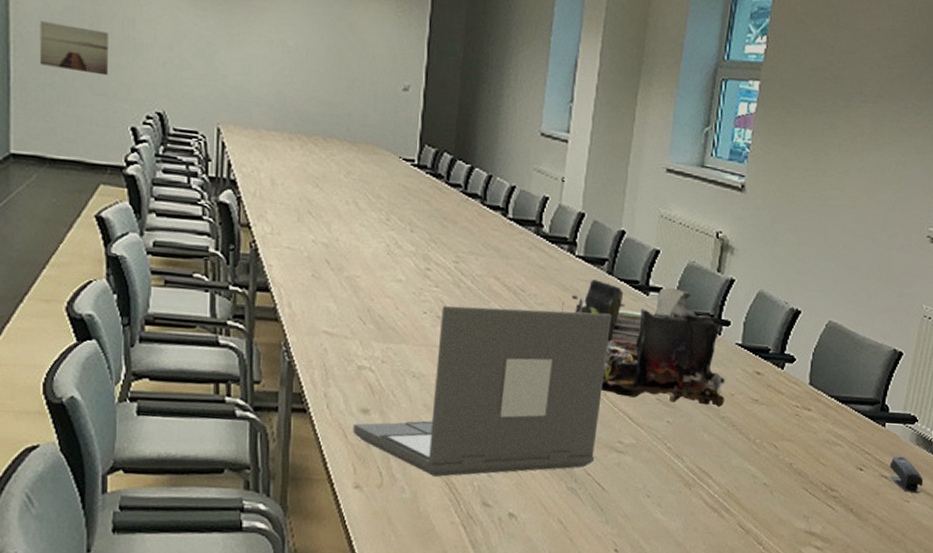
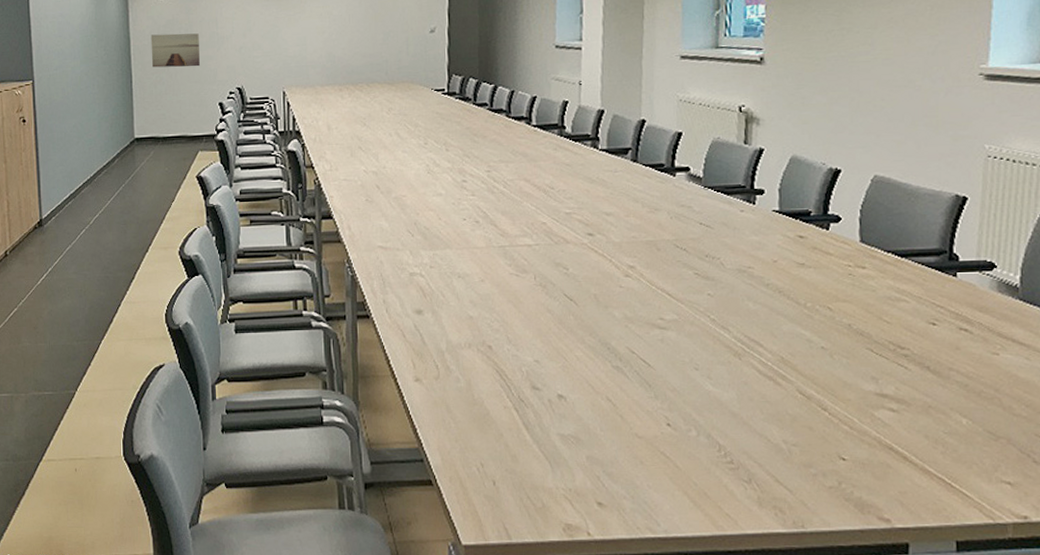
laptop: present [352,306,612,477] -> none [409,198,640,366]
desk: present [562,279,725,408] -> none [591,165,767,276]
stapler: present [889,456,924,493] -> none [968,306,1014,344]

